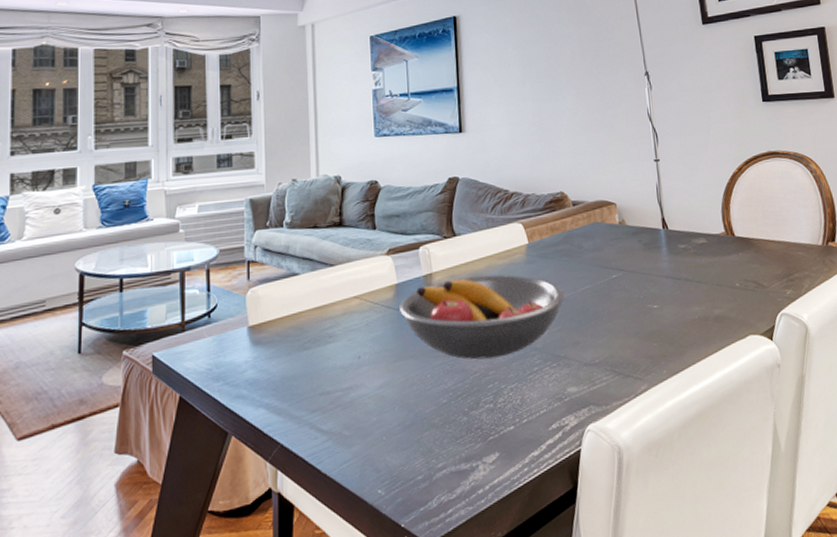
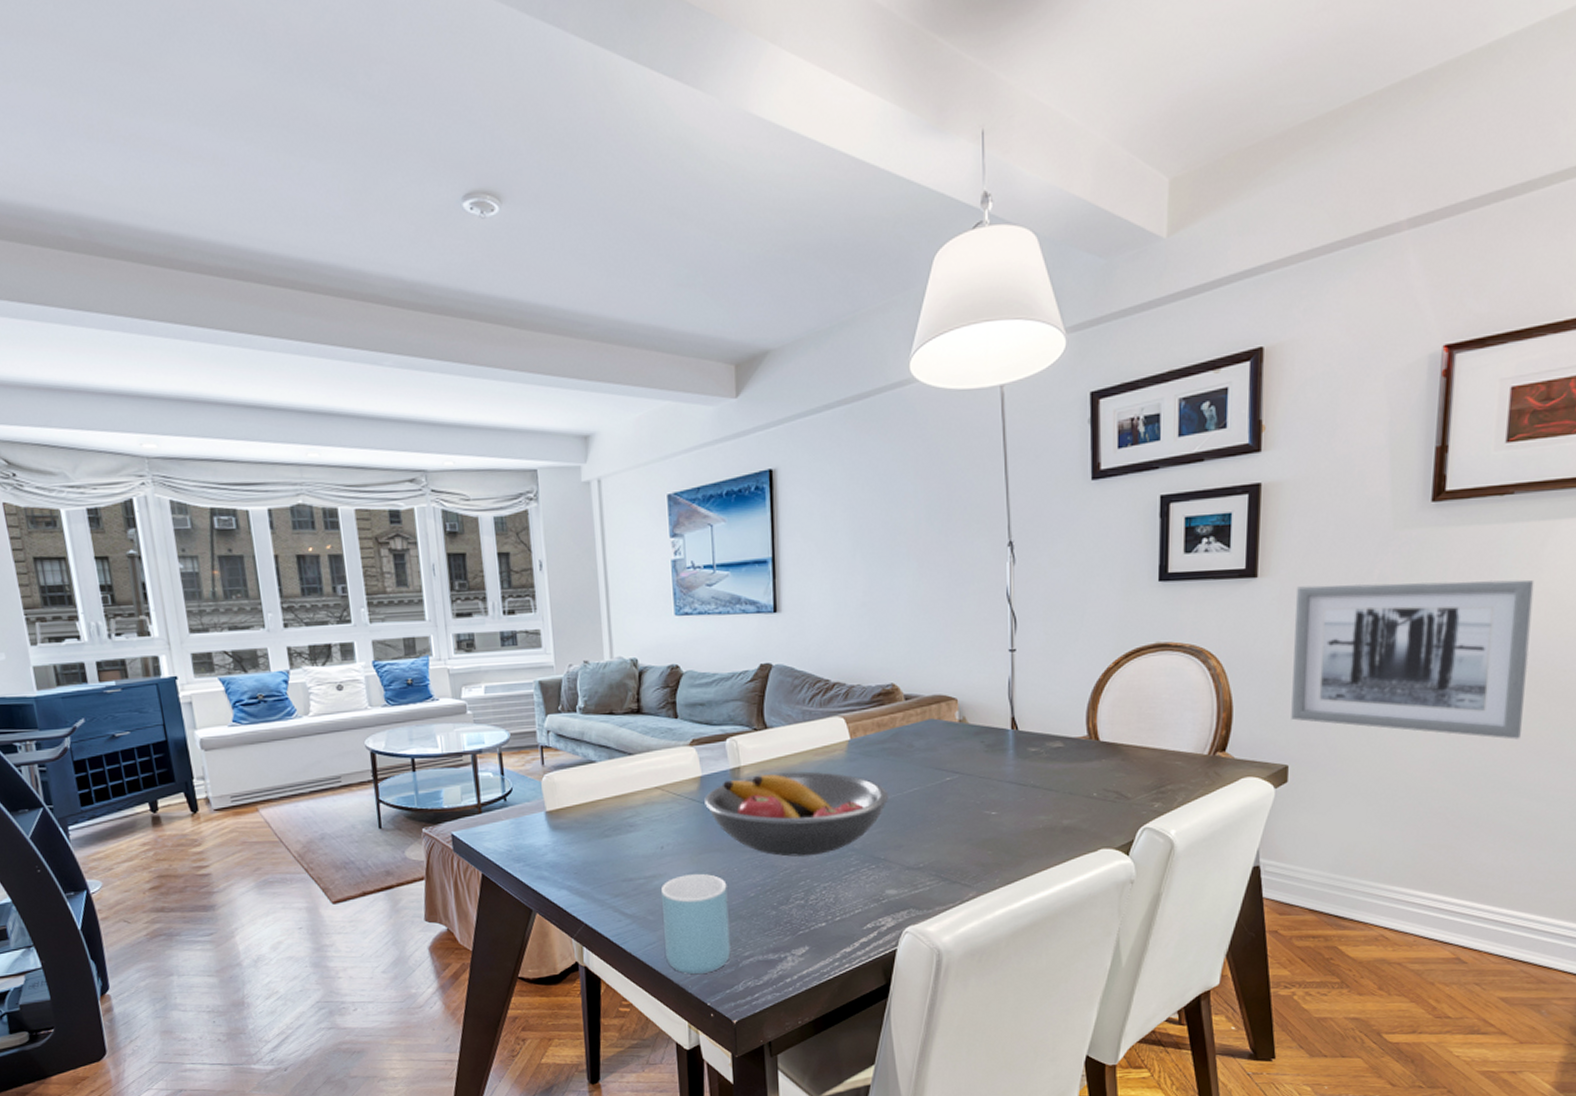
mug: none [357,382,424,493] -> present [660,874,731,975]

